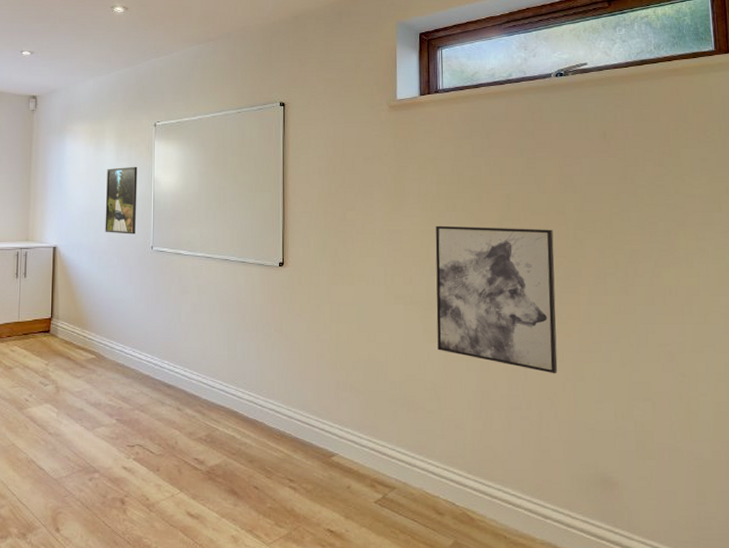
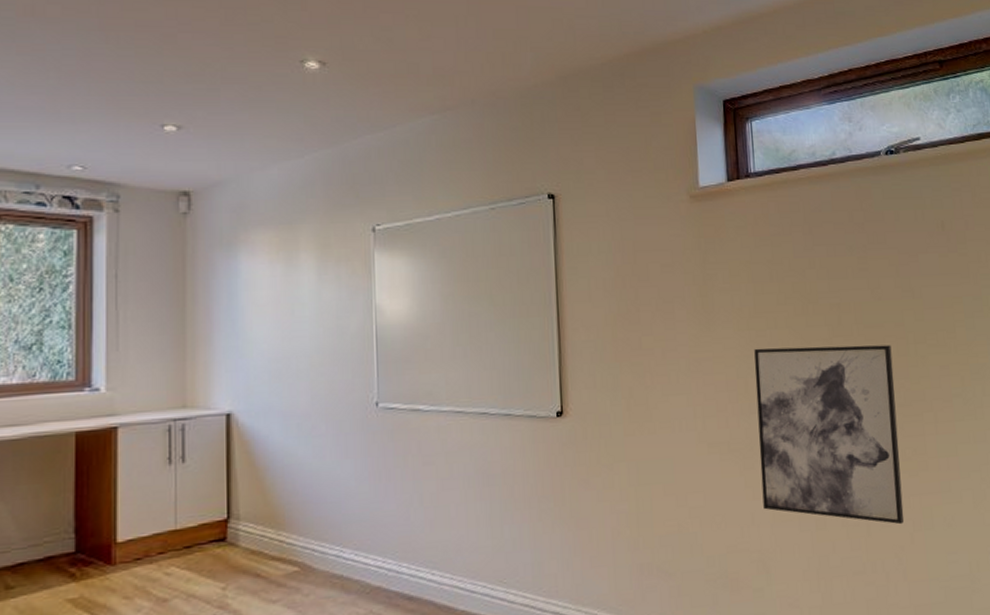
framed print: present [105,166,138,234] -> none [304,289,352,388]

